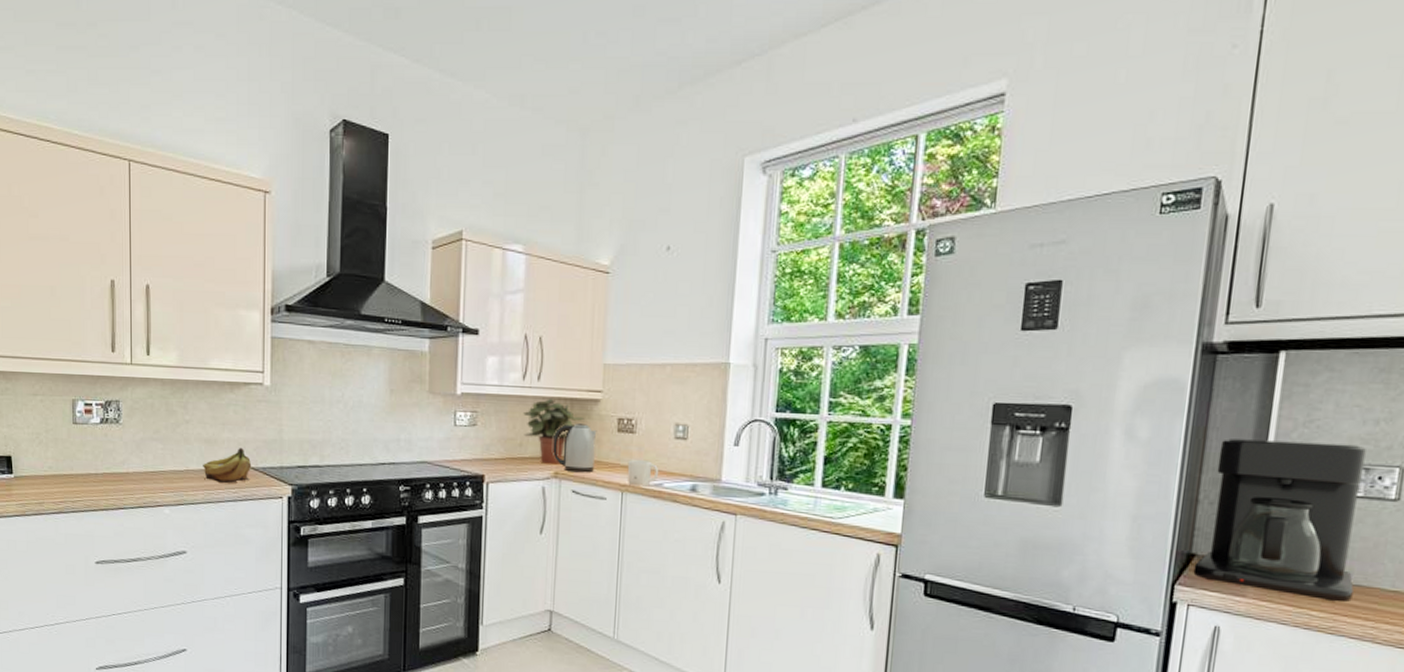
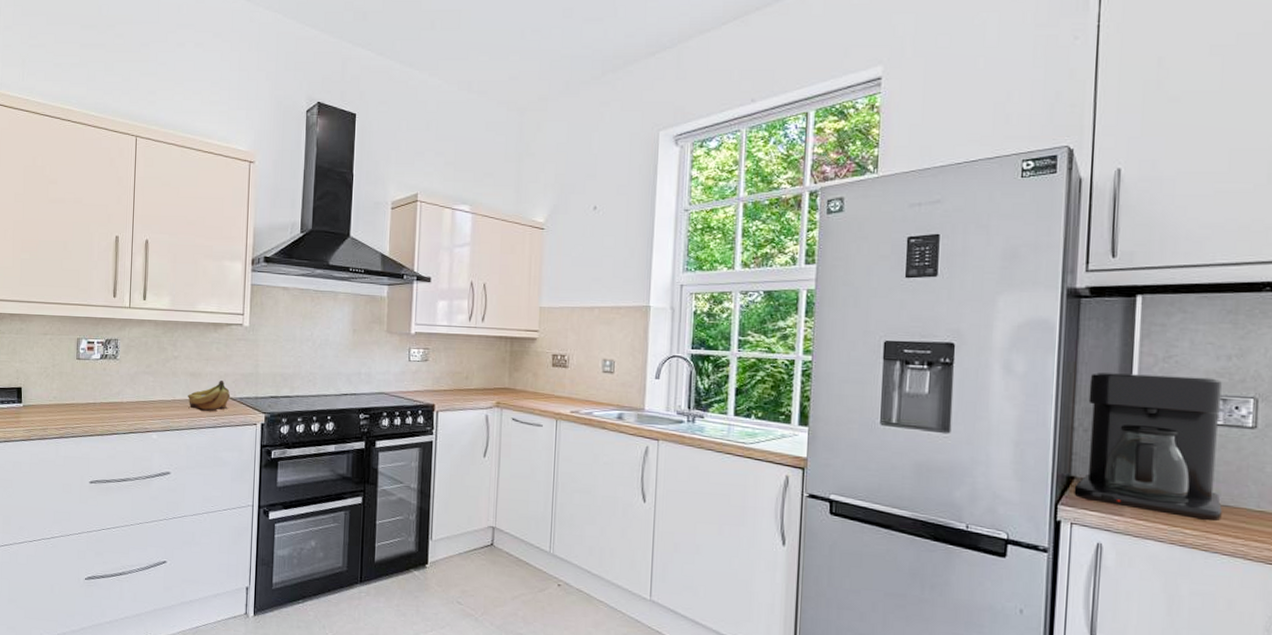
potted plant: present [523,398,585,464] -> none [469,336,523,395]
kettle: present [553,422,597,473] -> none [495,358,534,403]
mug: present [626,460,659,487] -> none [560,391,589,415]

